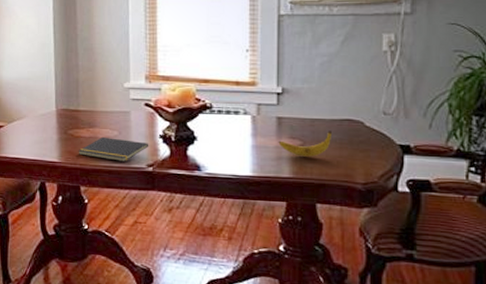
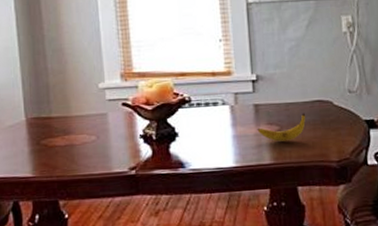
notepad: present [78,136,149,161] -> none [53,143,130,168]

